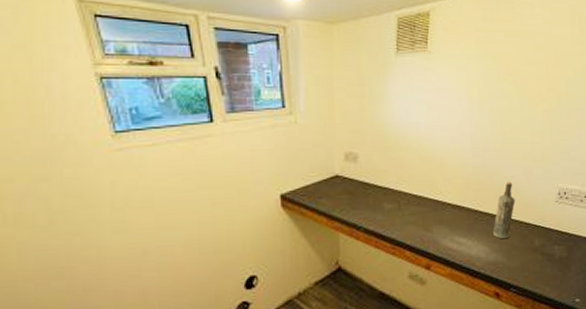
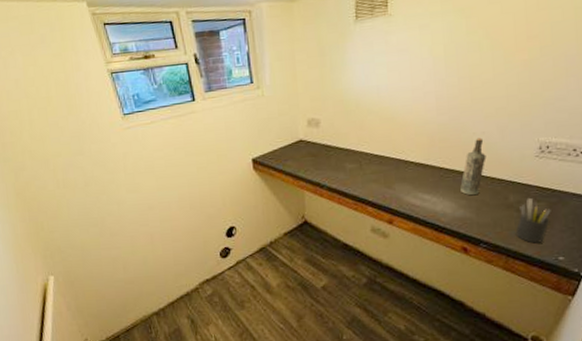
pen holder: none [540,242,569,287] -> present [515,198,551,244]

